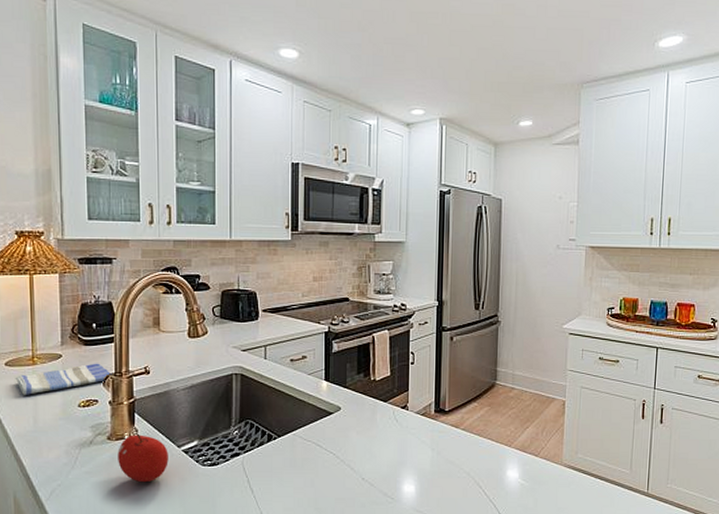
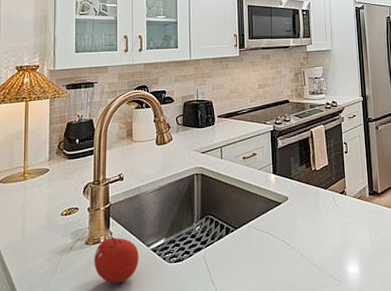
dish towel: present [15,363,112,395] -> none [8,174,91,209]

